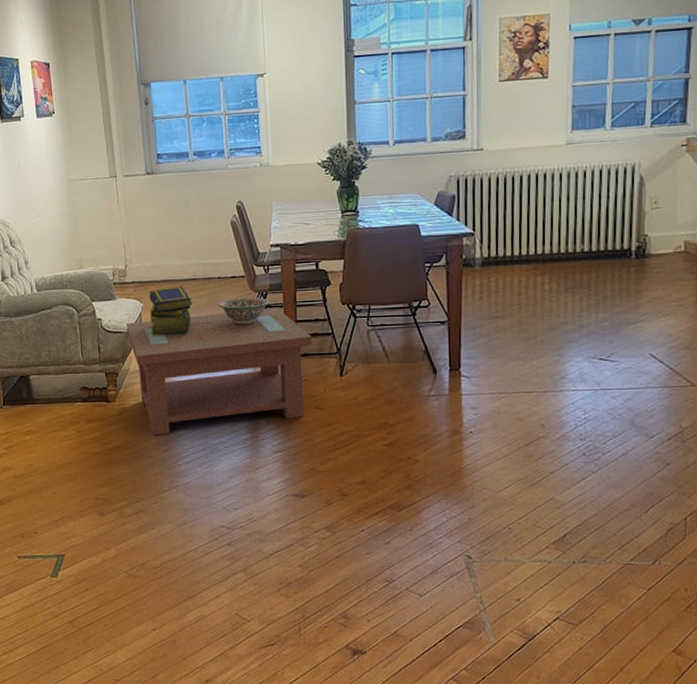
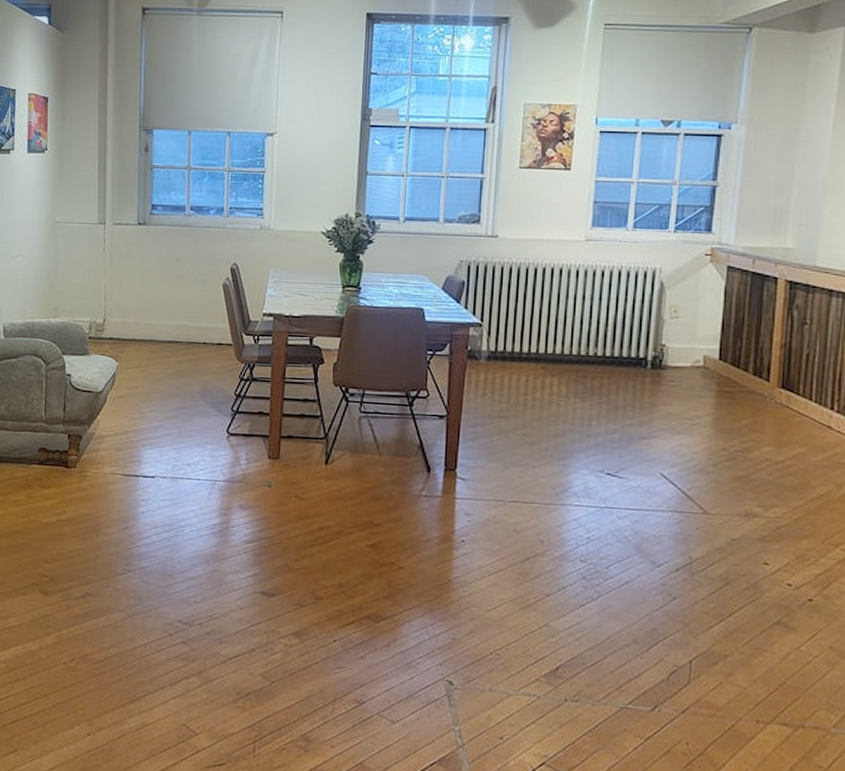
coffee table: present [126,307,312,436] -> none [97,381,298,511]
stack of books: present [149,286,193,337] -> none [124,348,173,401]
decorative bowl: present [218,297,270,325] -> none [200,367,257,397]

